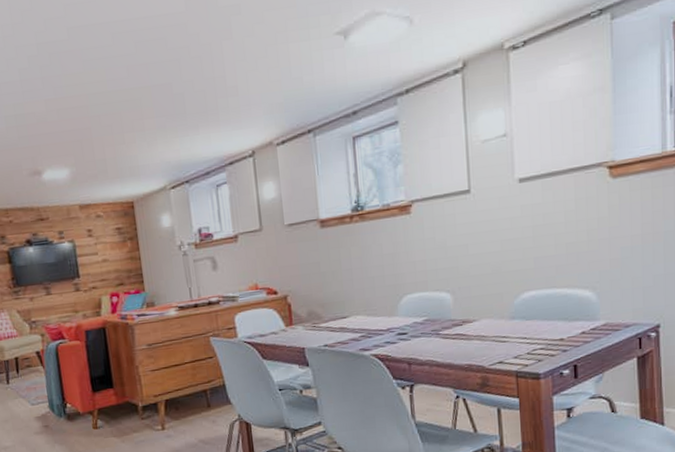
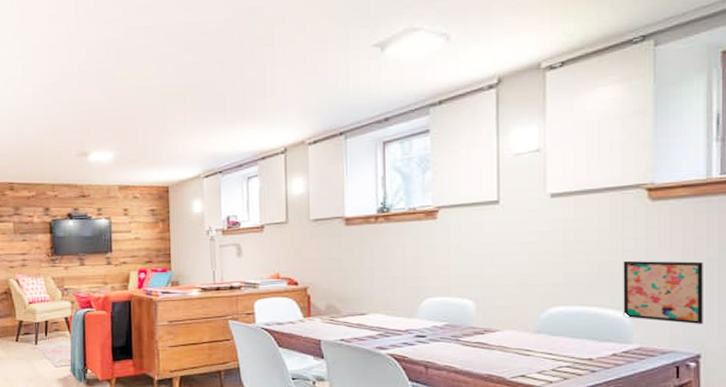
wall art: none [588,235,661,296] -> present [623,260,703,324]

